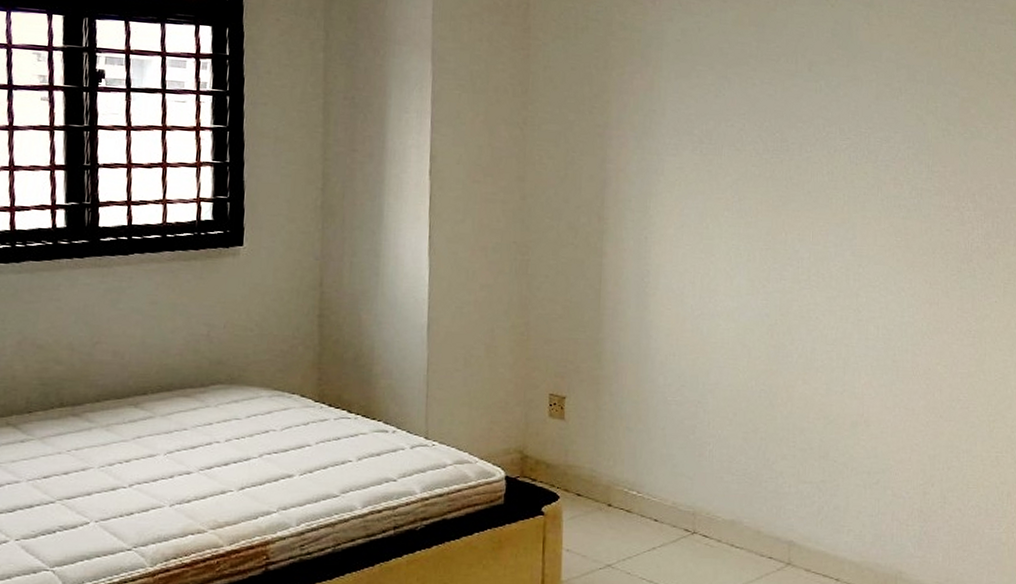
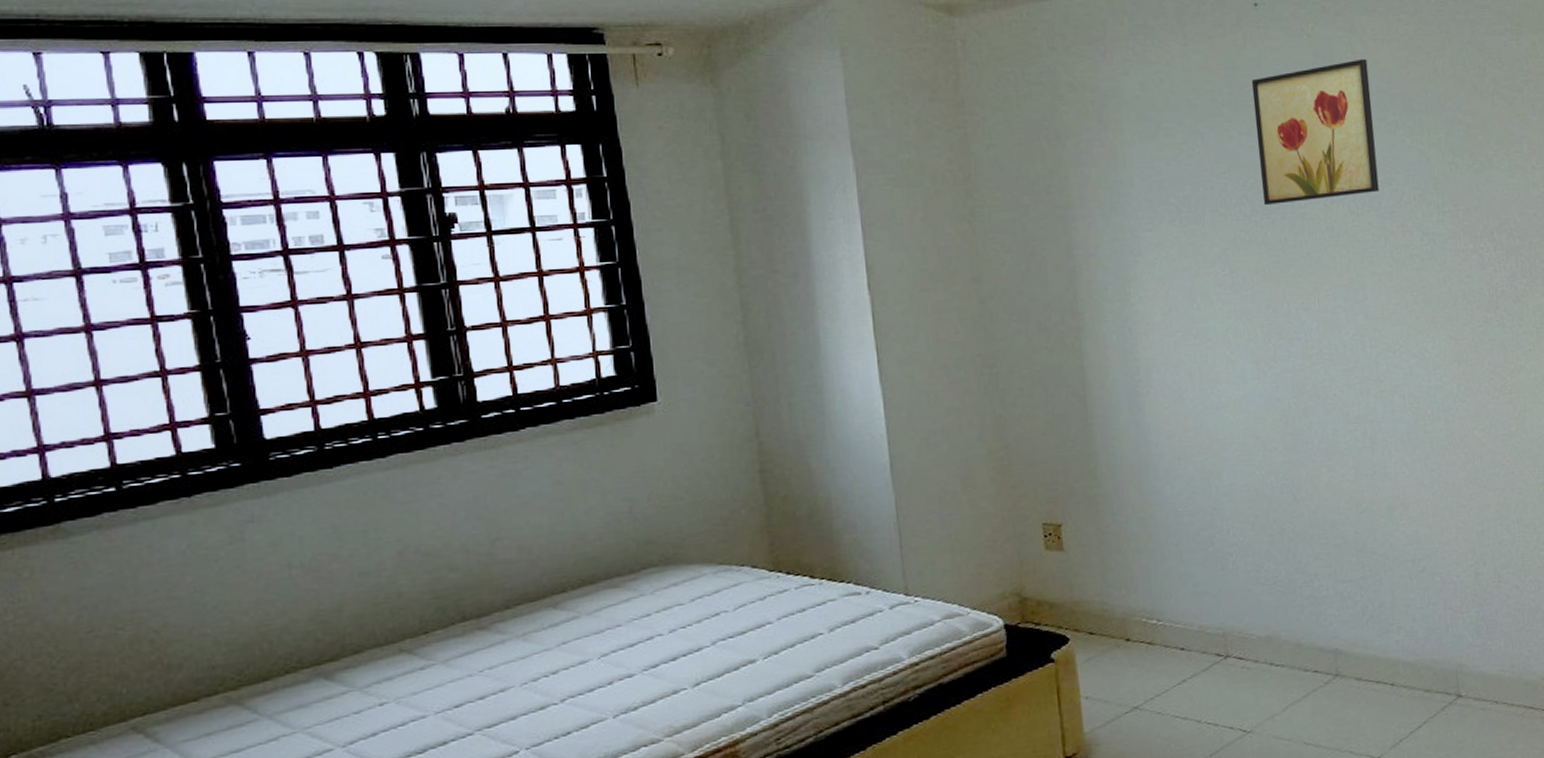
wall art: none [775,30,881,147] -> present [1251,58,1380,206]

